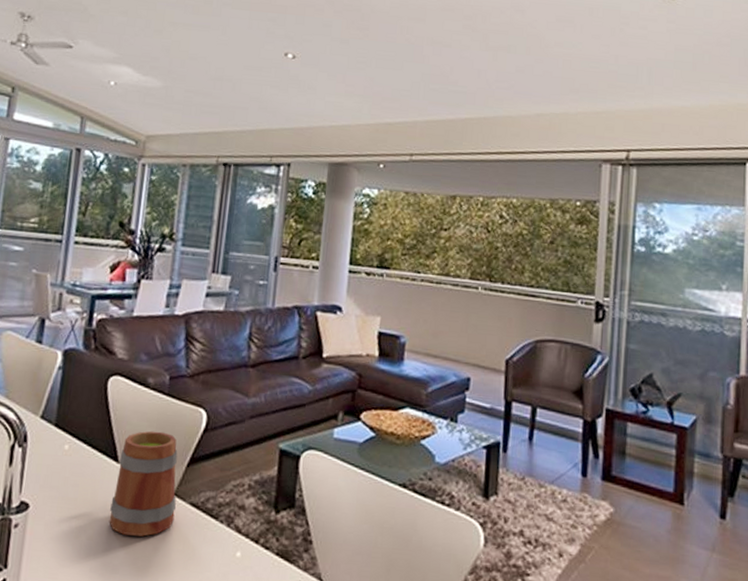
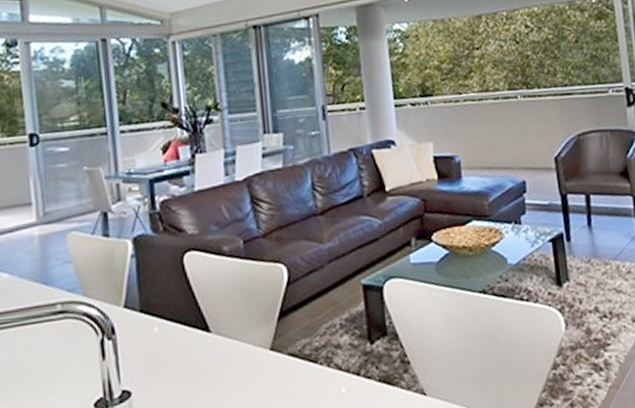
mug: present [109,431,178,537] -> none [210,294,276,398]

